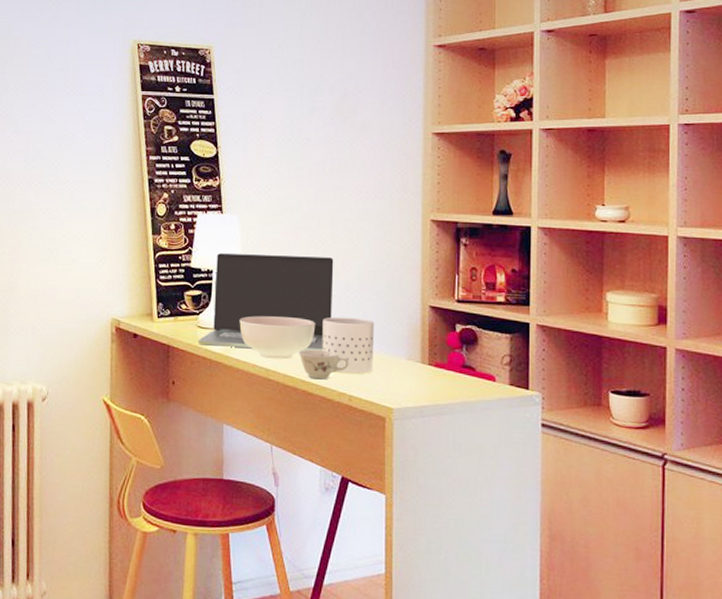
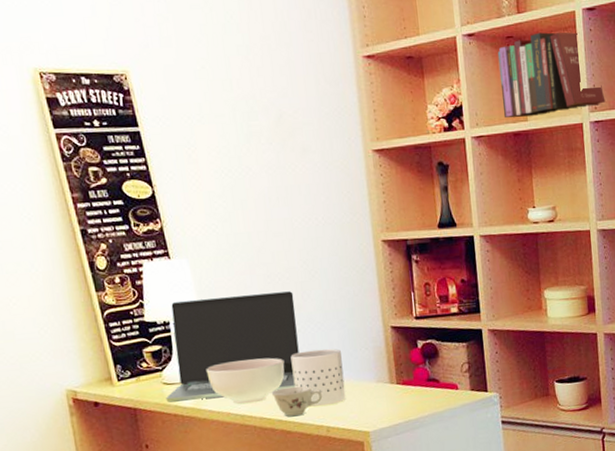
books: none [577,32,699,114] -> present [497,32,606,119]

